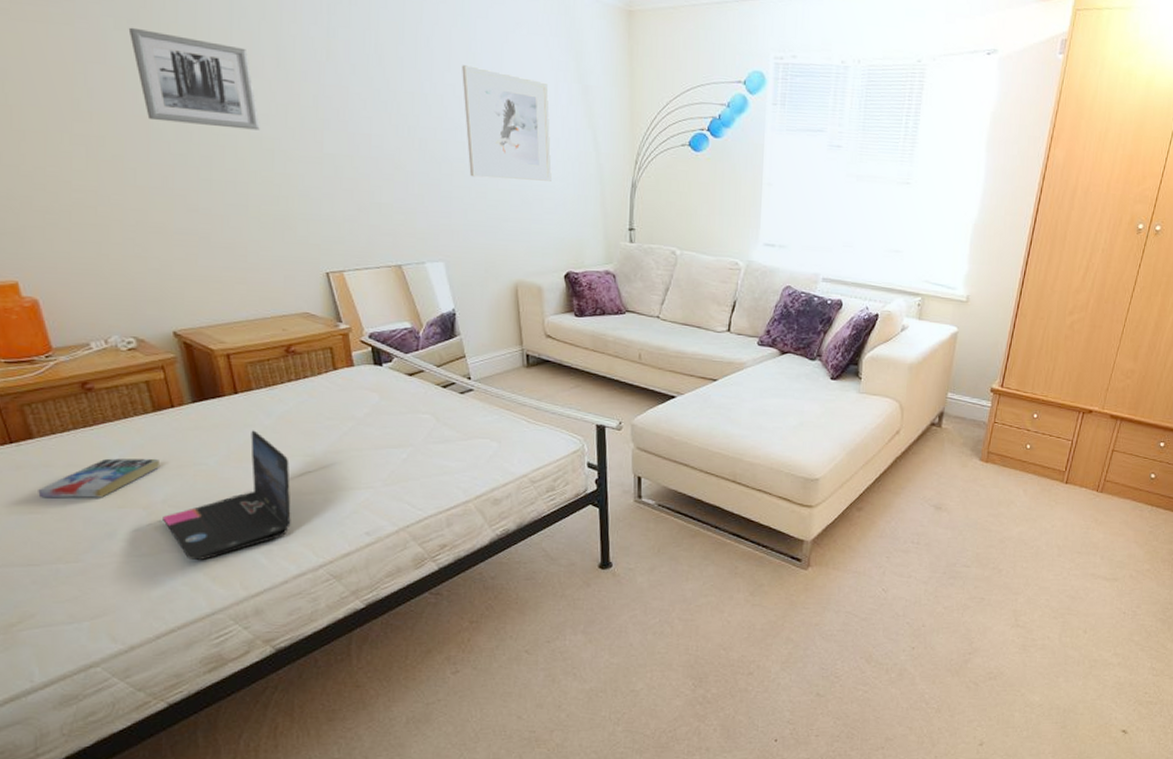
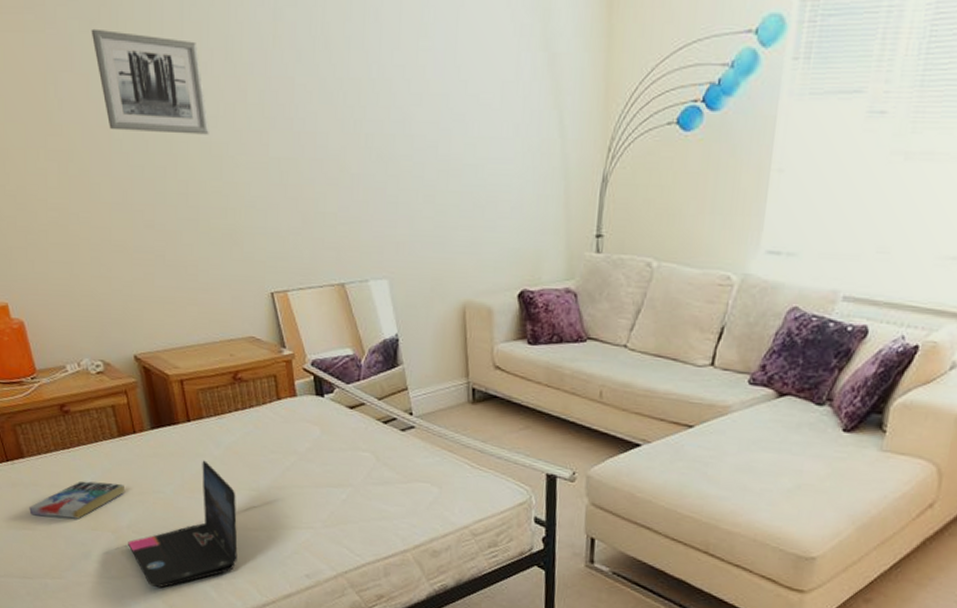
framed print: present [462,65,552,181] -> none [412,40,509,179]

